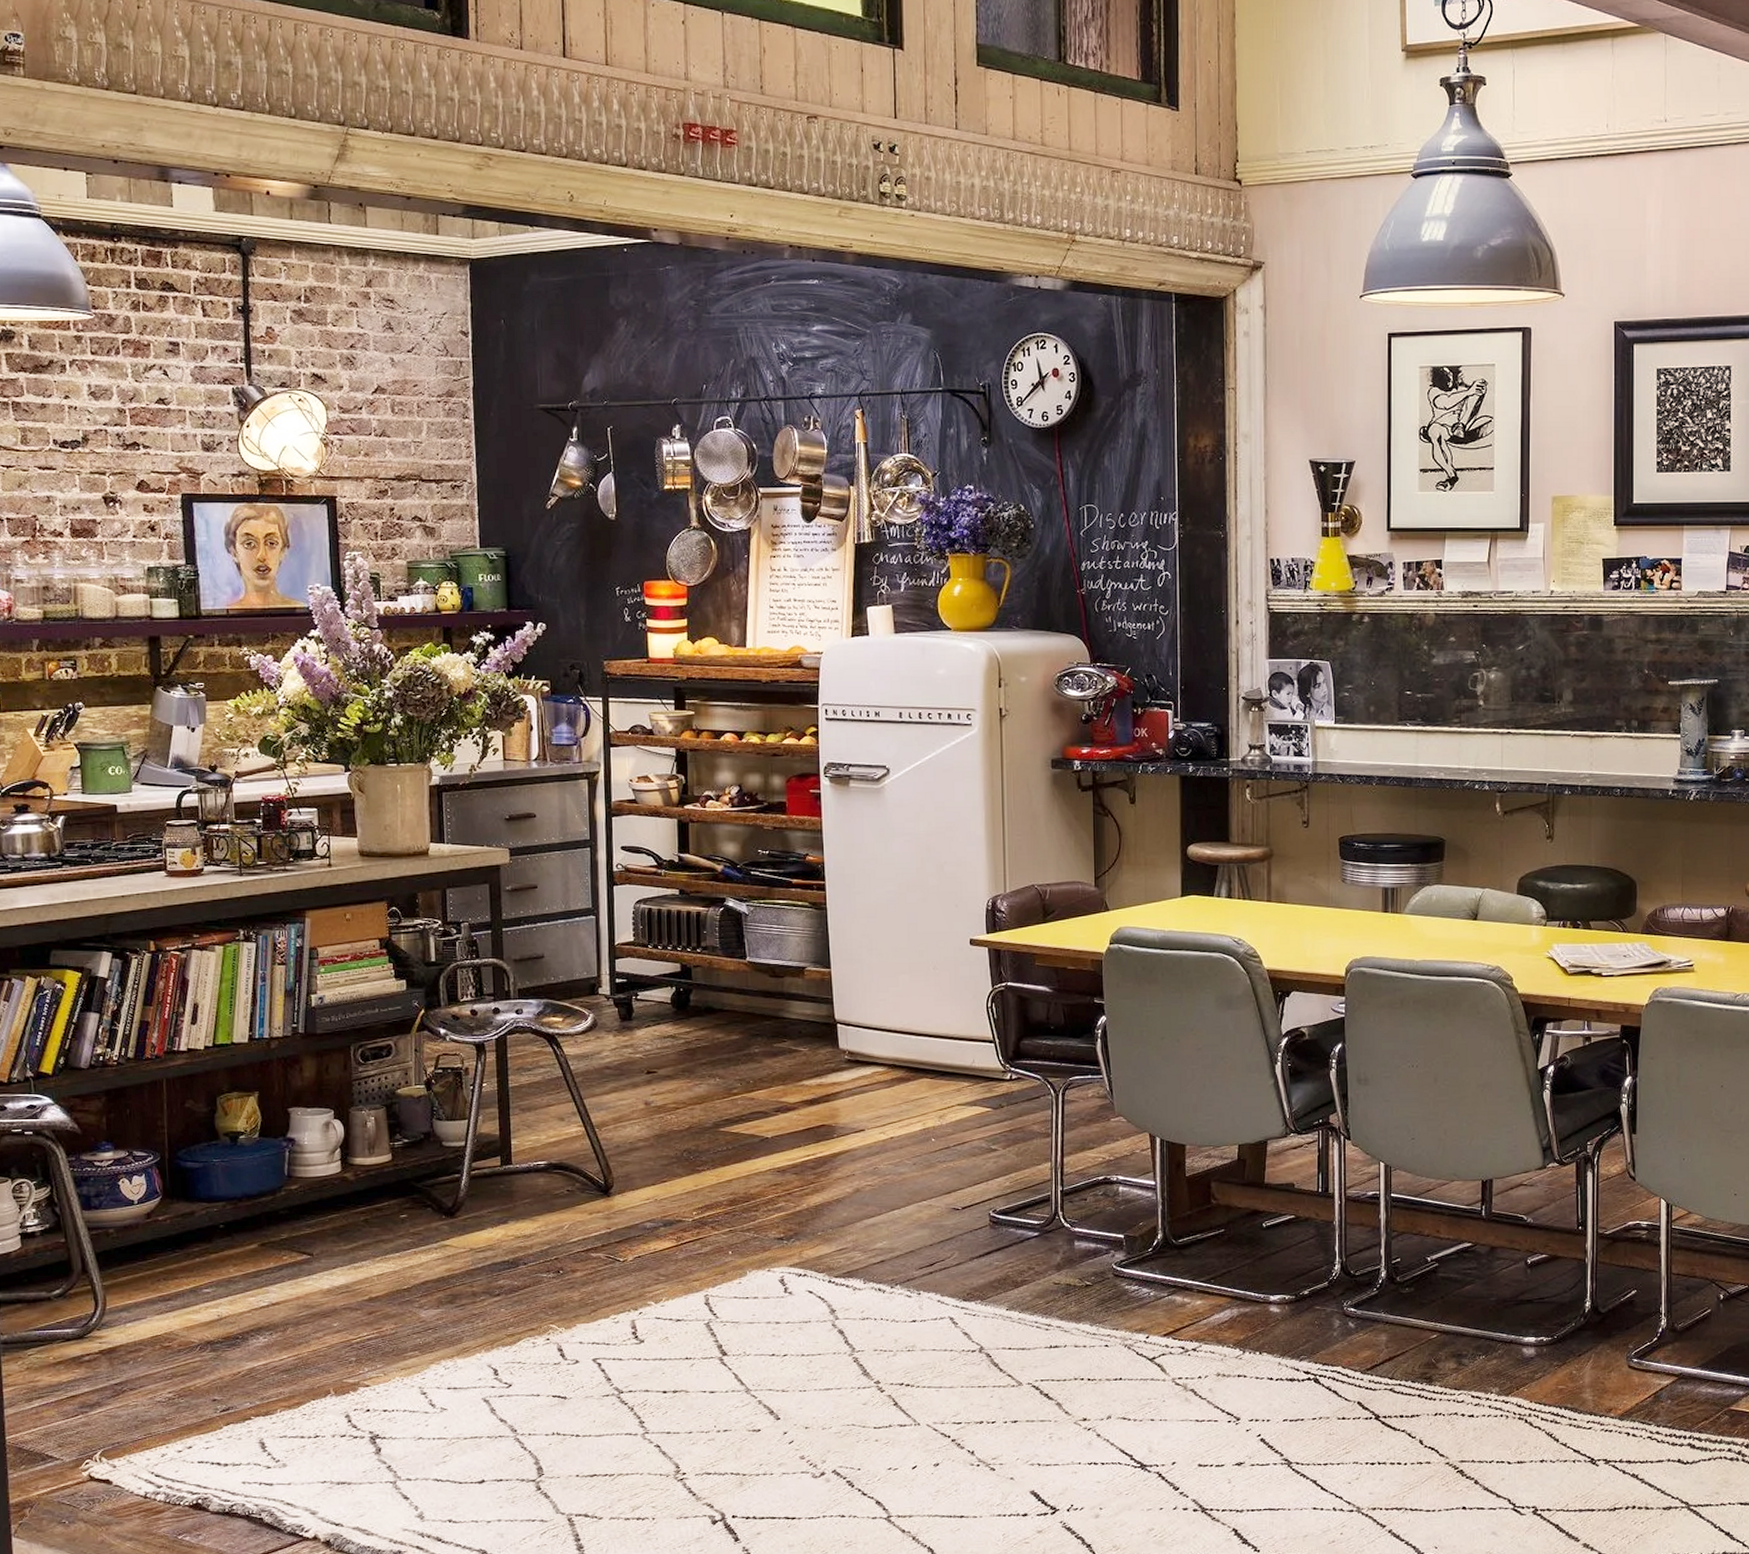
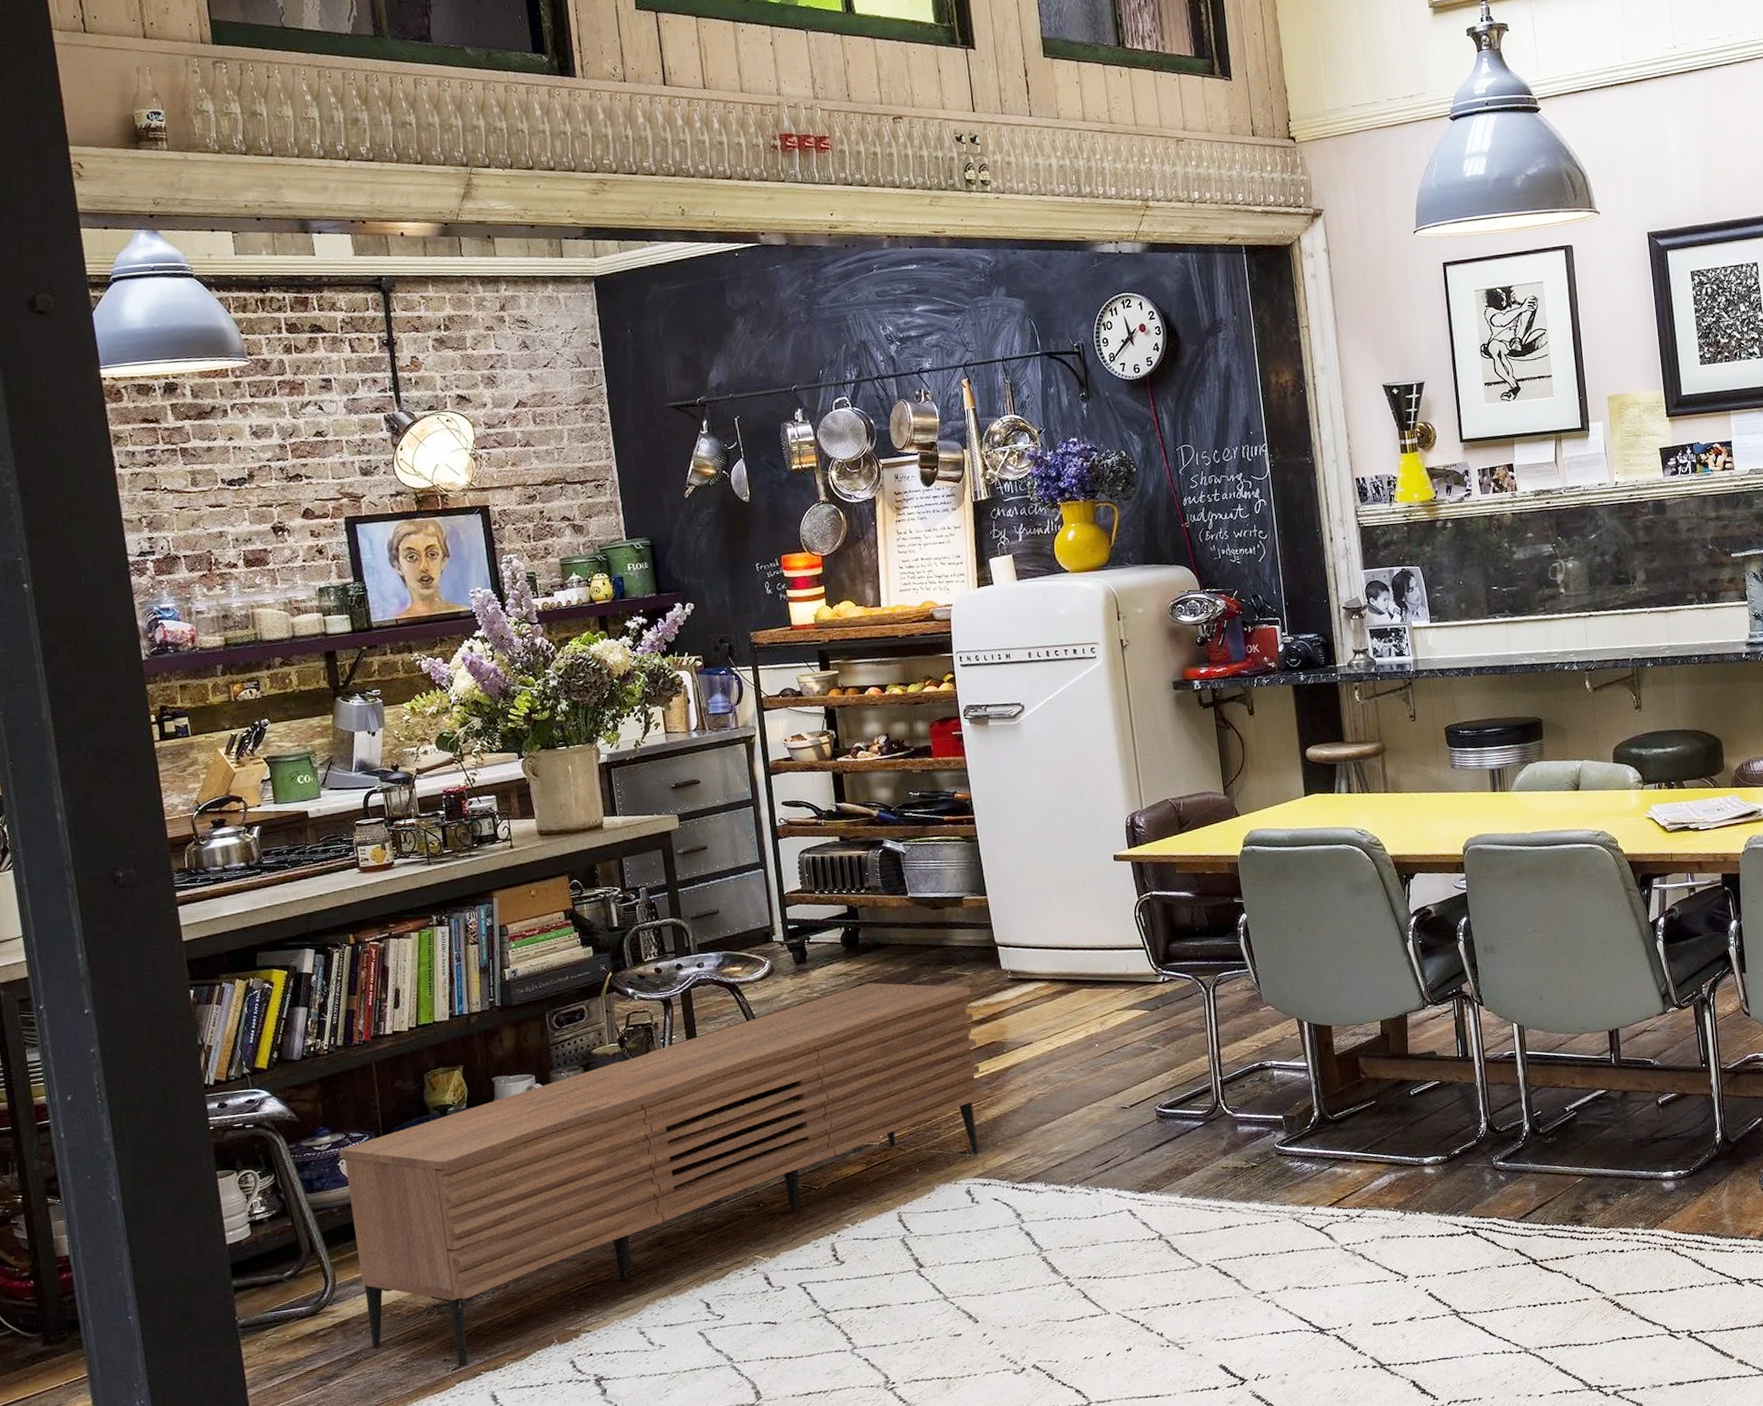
sideboard: none [120,1049,807,1409] -> present [338,982,983,1367]

